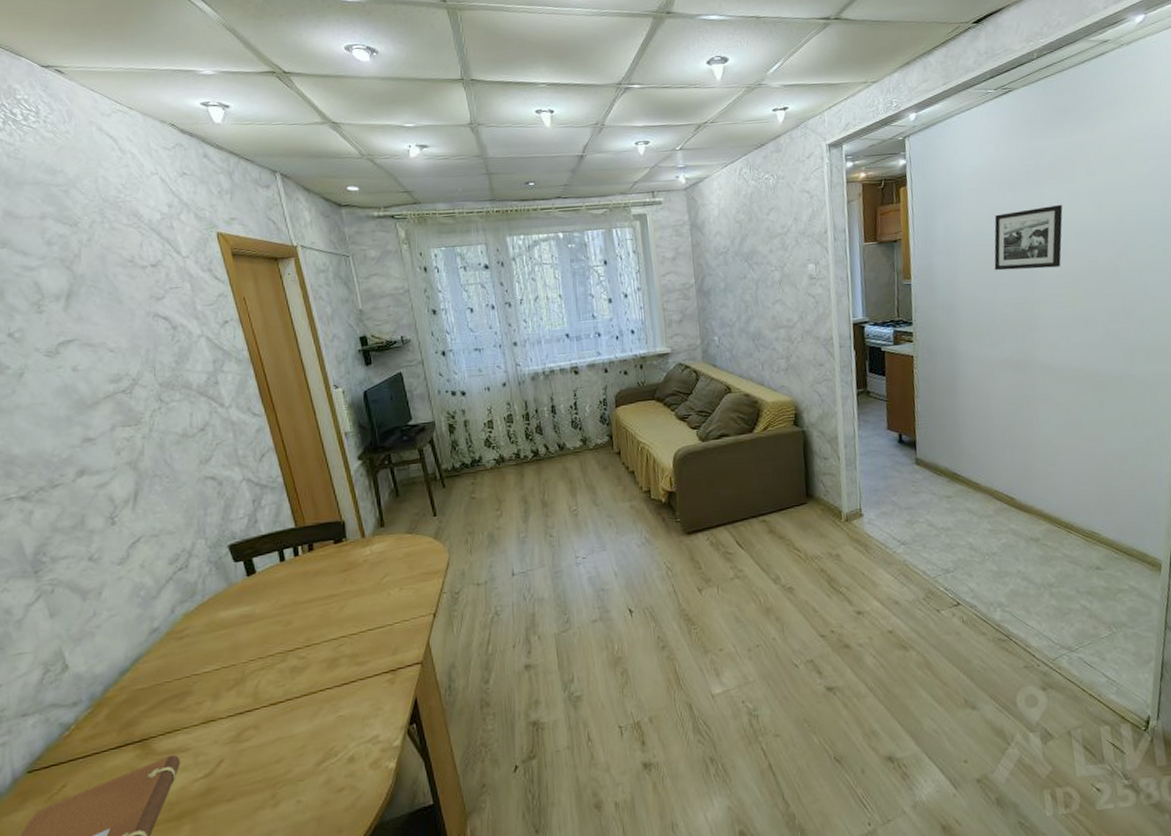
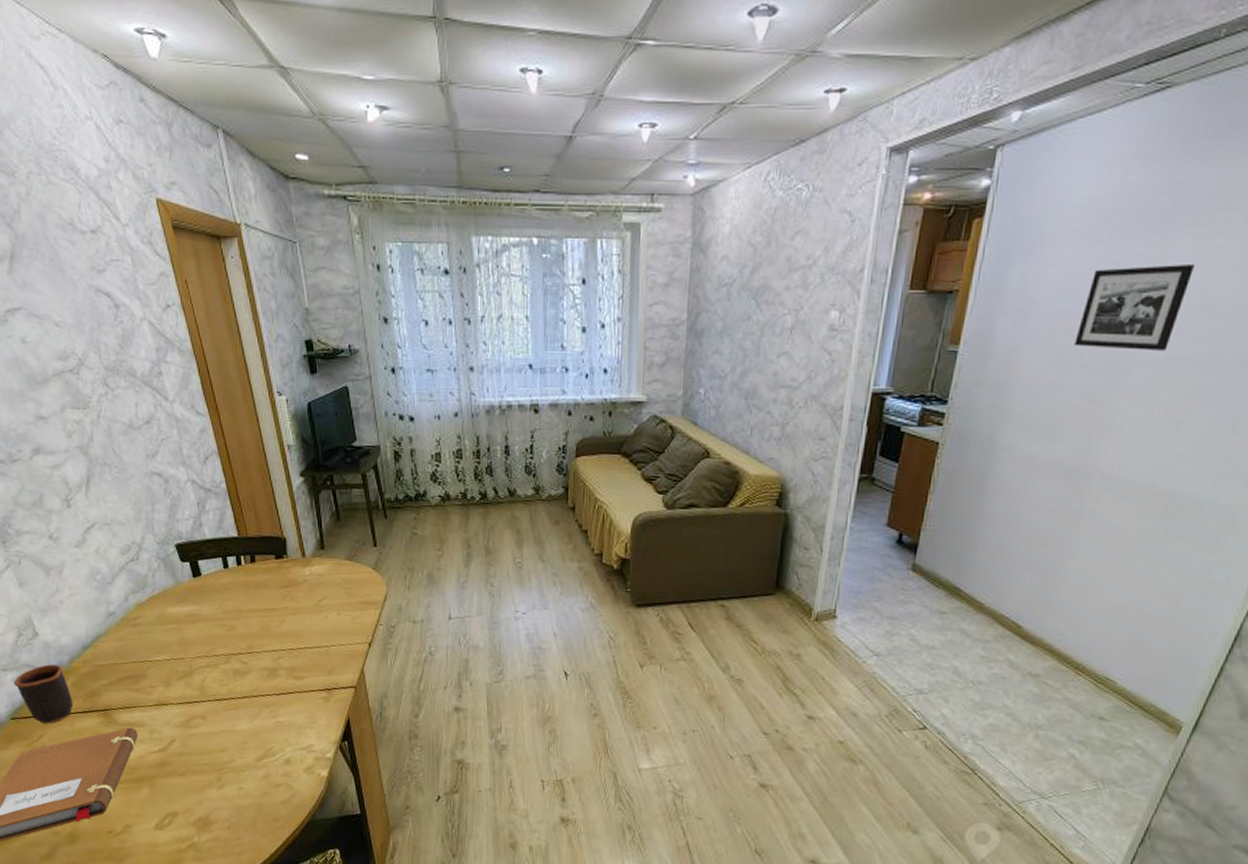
mug: none [34,698,105,771] -> present [13,664,73,724]

